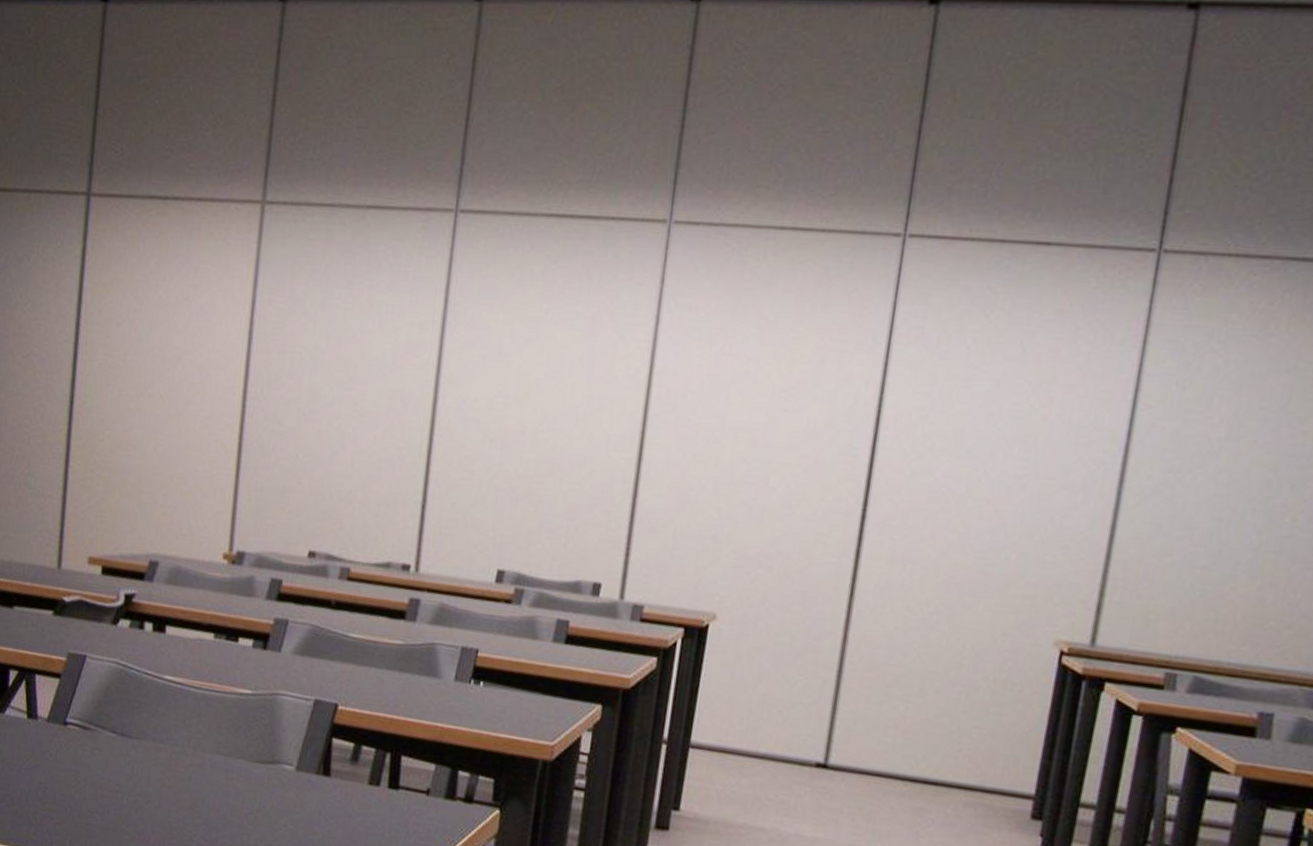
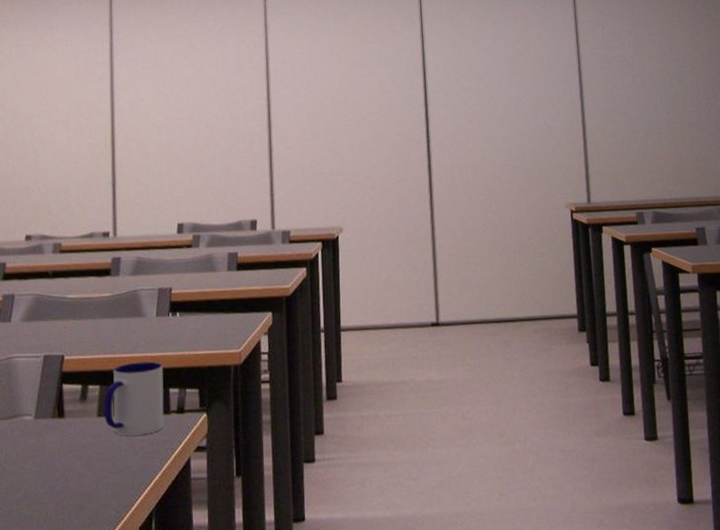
mug: none [376,729,454,818] -> present [104,361,164,436]

